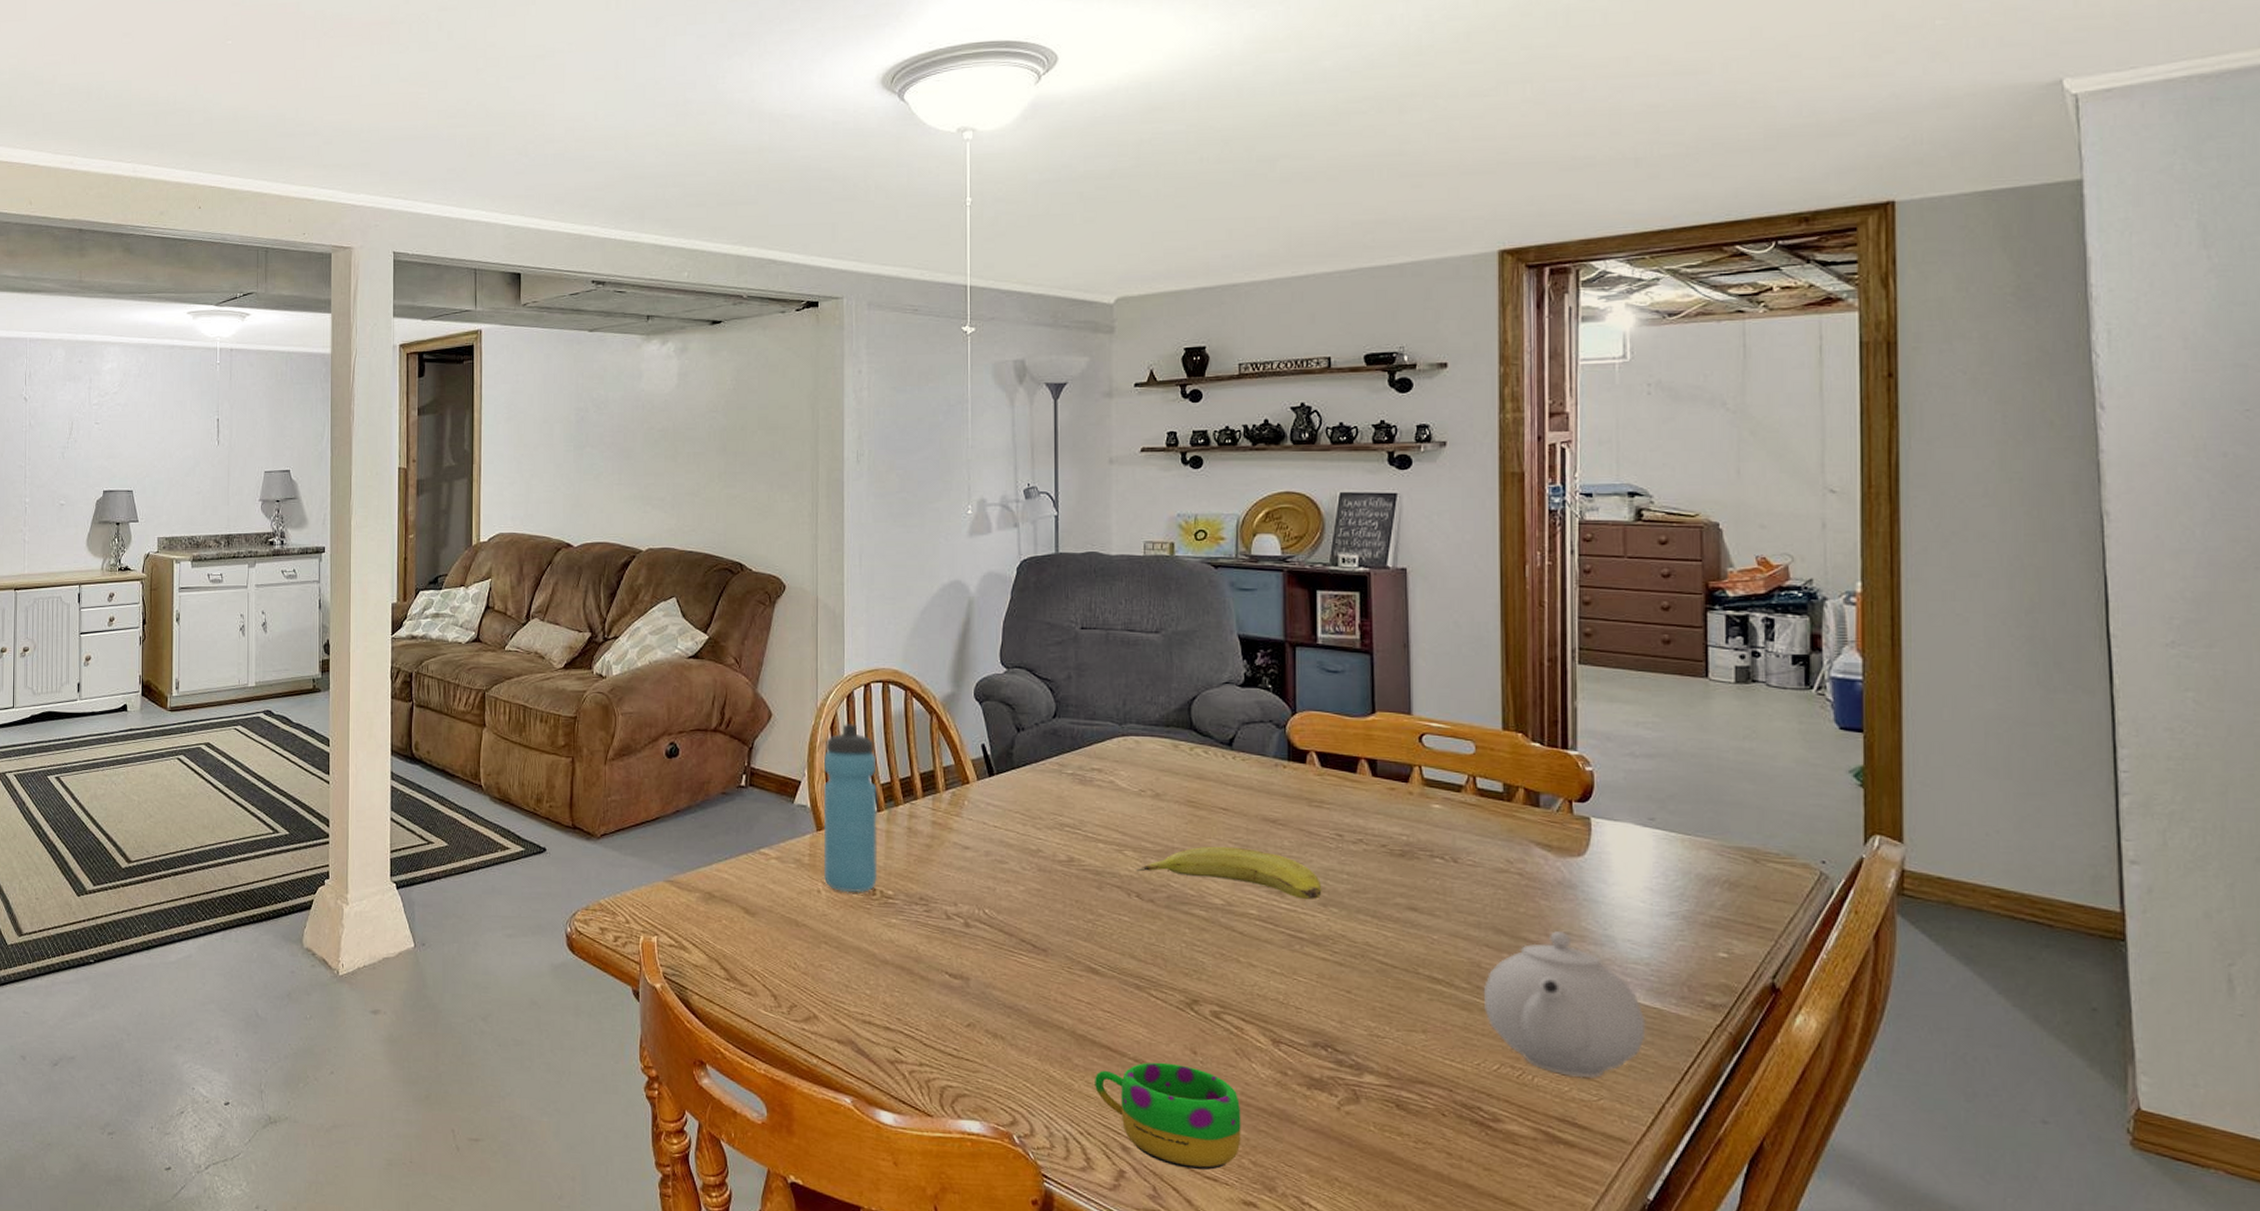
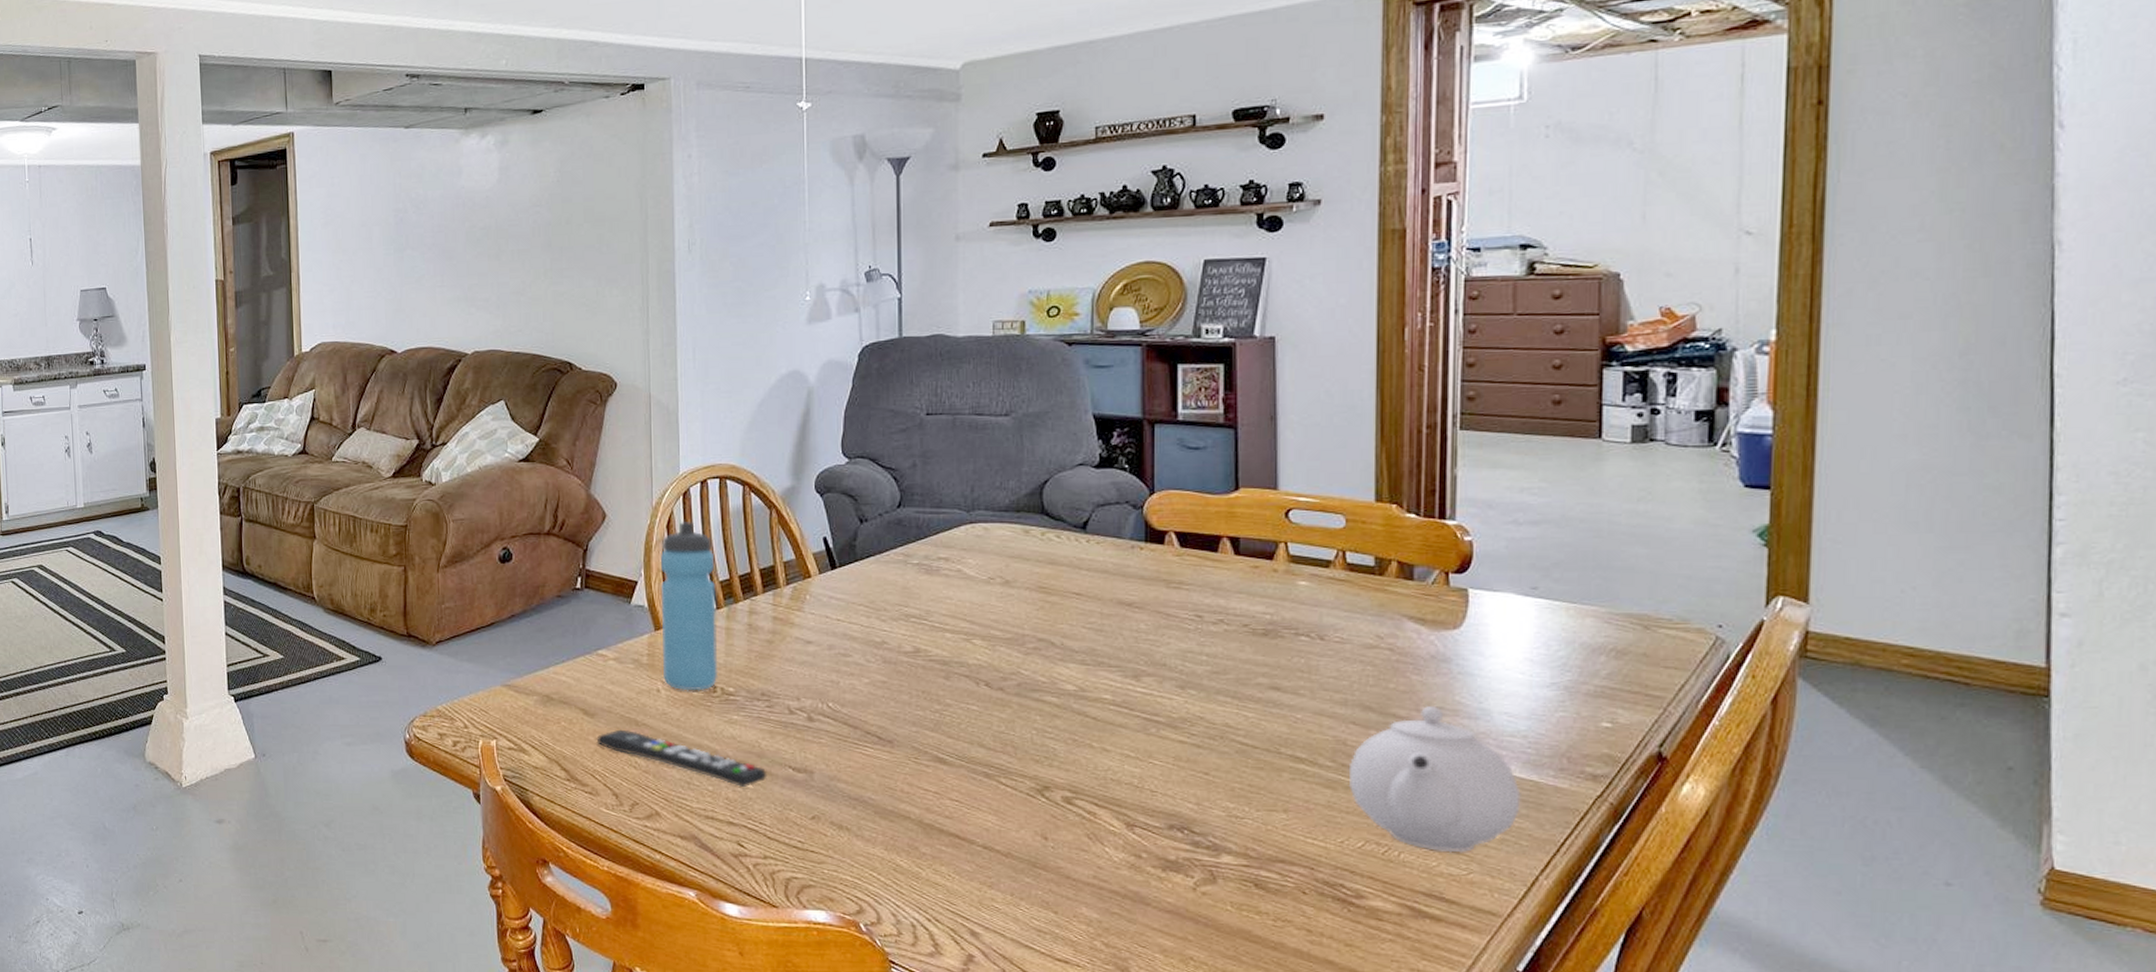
remote control: none [757,929,924,992] -> present [596,729,767,787]
mug: present [1095,1062,1241,1170] -> none [943,848,1094,952]
fruit: present [1136,846,1322,899] -> none [985,632,1180,682]

